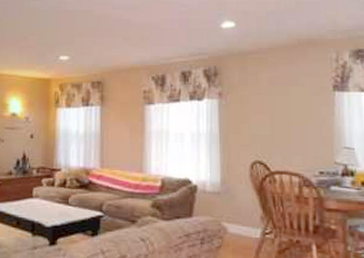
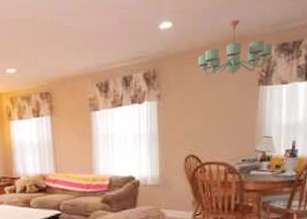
chandelier: none [263,24,346,79] -> present [197,19,272,77]

